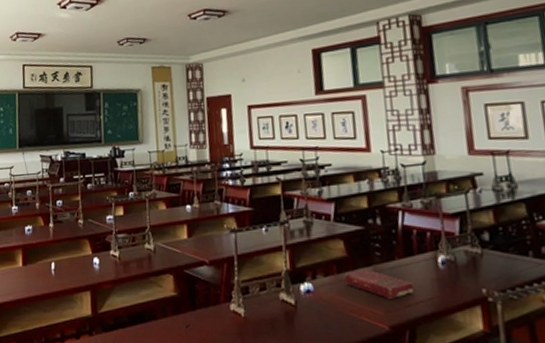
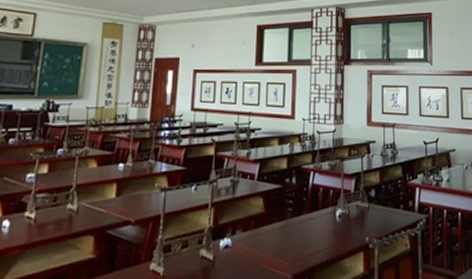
book: present [343,269,414,299] -> none [259,224,316,250]

